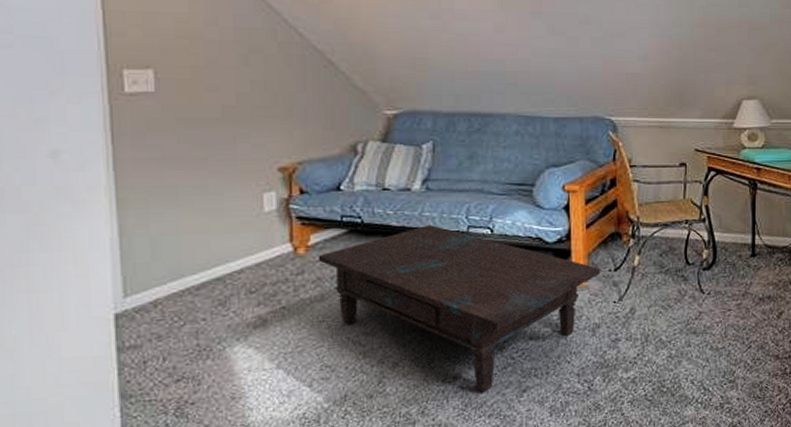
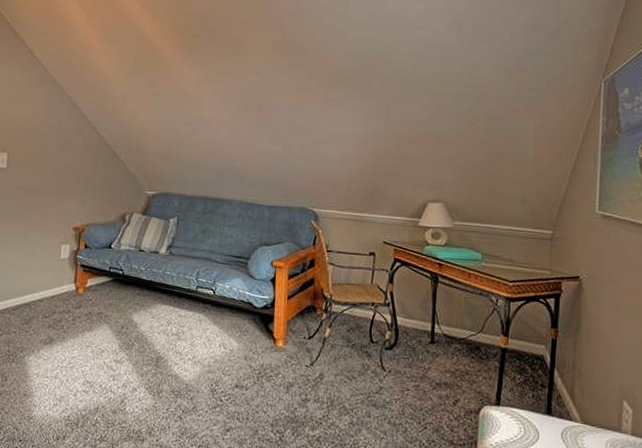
coffee table: present [318,225,600,393] -> none [91,282,297,426]

